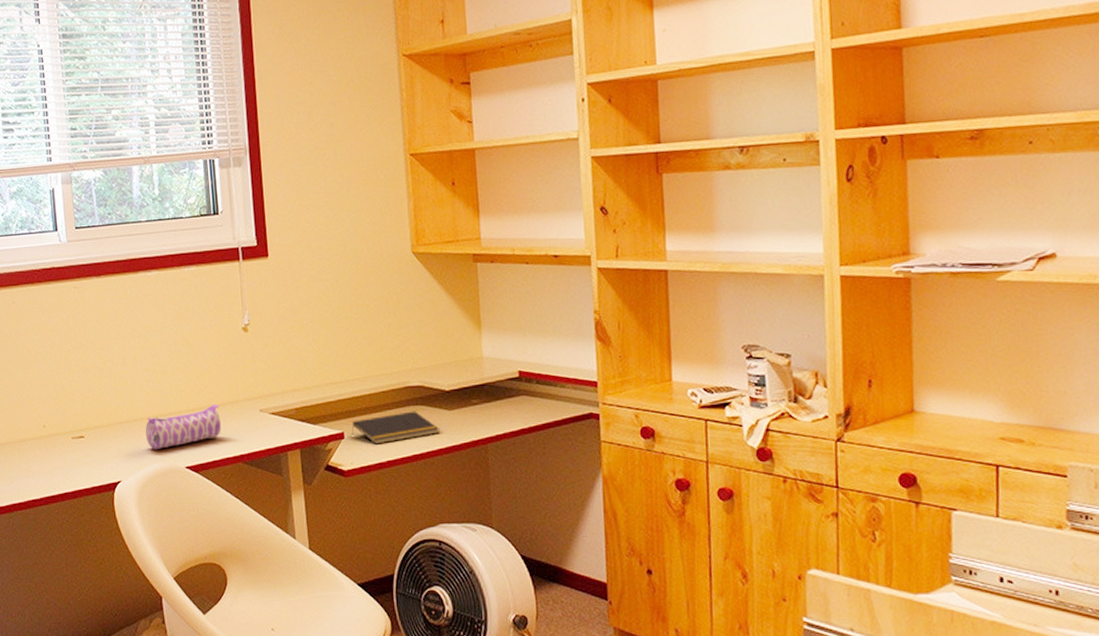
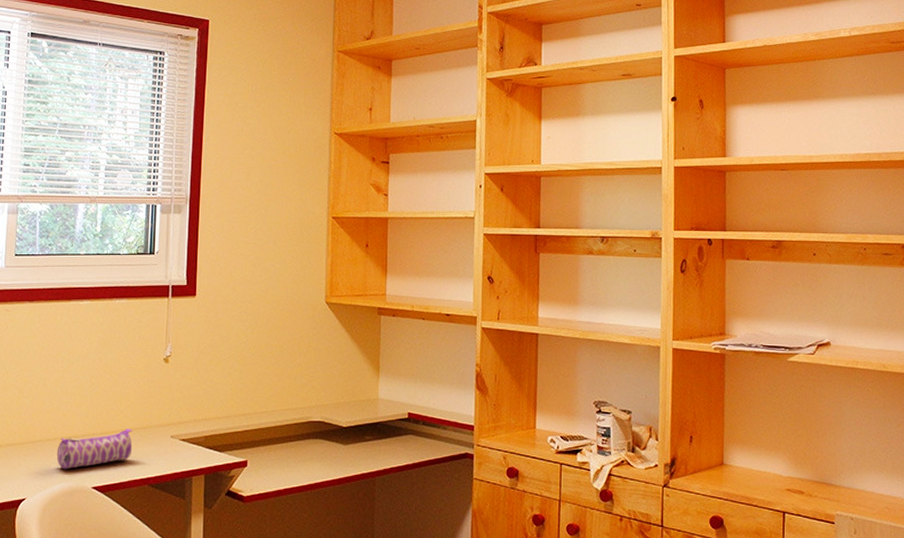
notepad: present [351,411,440,445] -> none [254,444,335,473]

